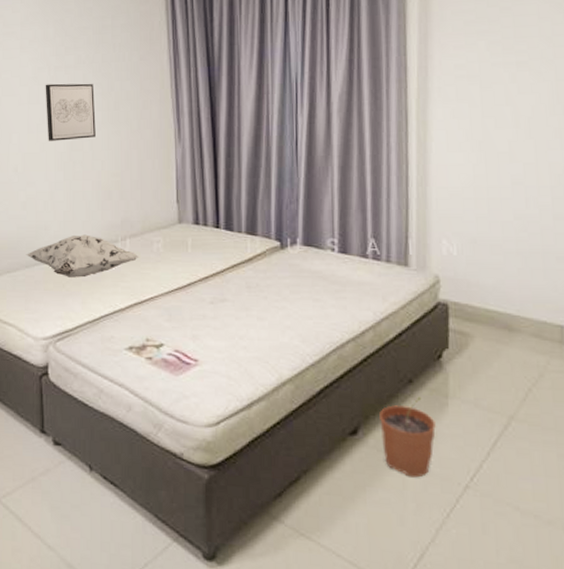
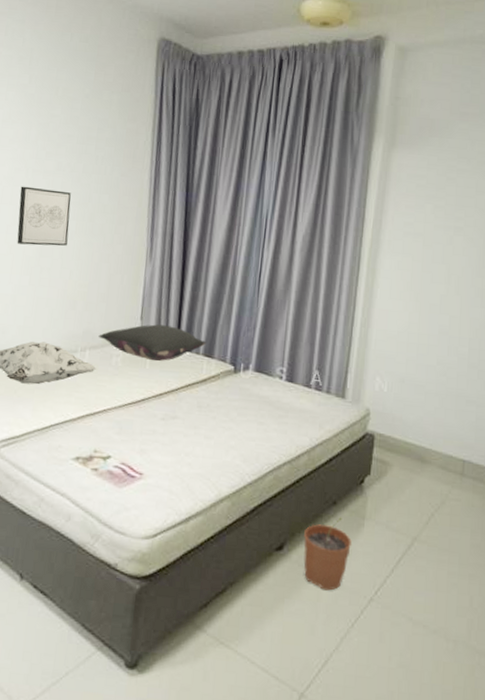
pillow: none [137,206,248,243] -> present [98,324,207,361]

